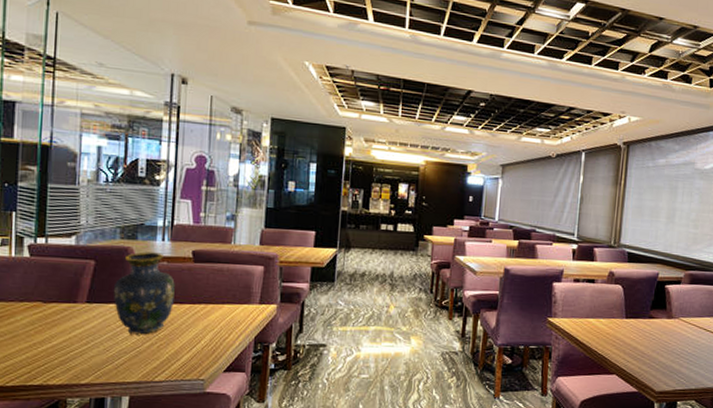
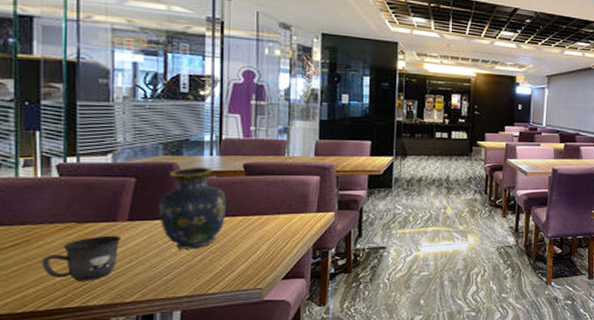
mug: none [11,316,81,360] -> present [41,235,122,281]

